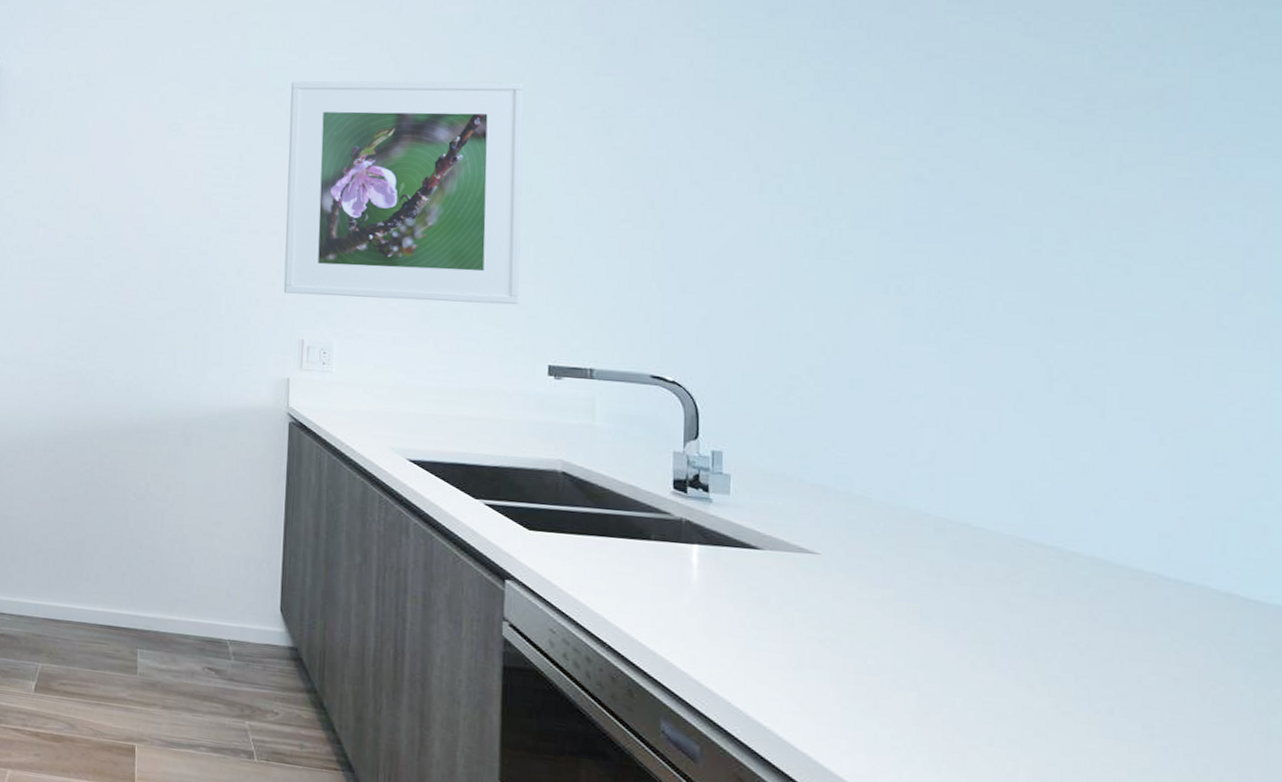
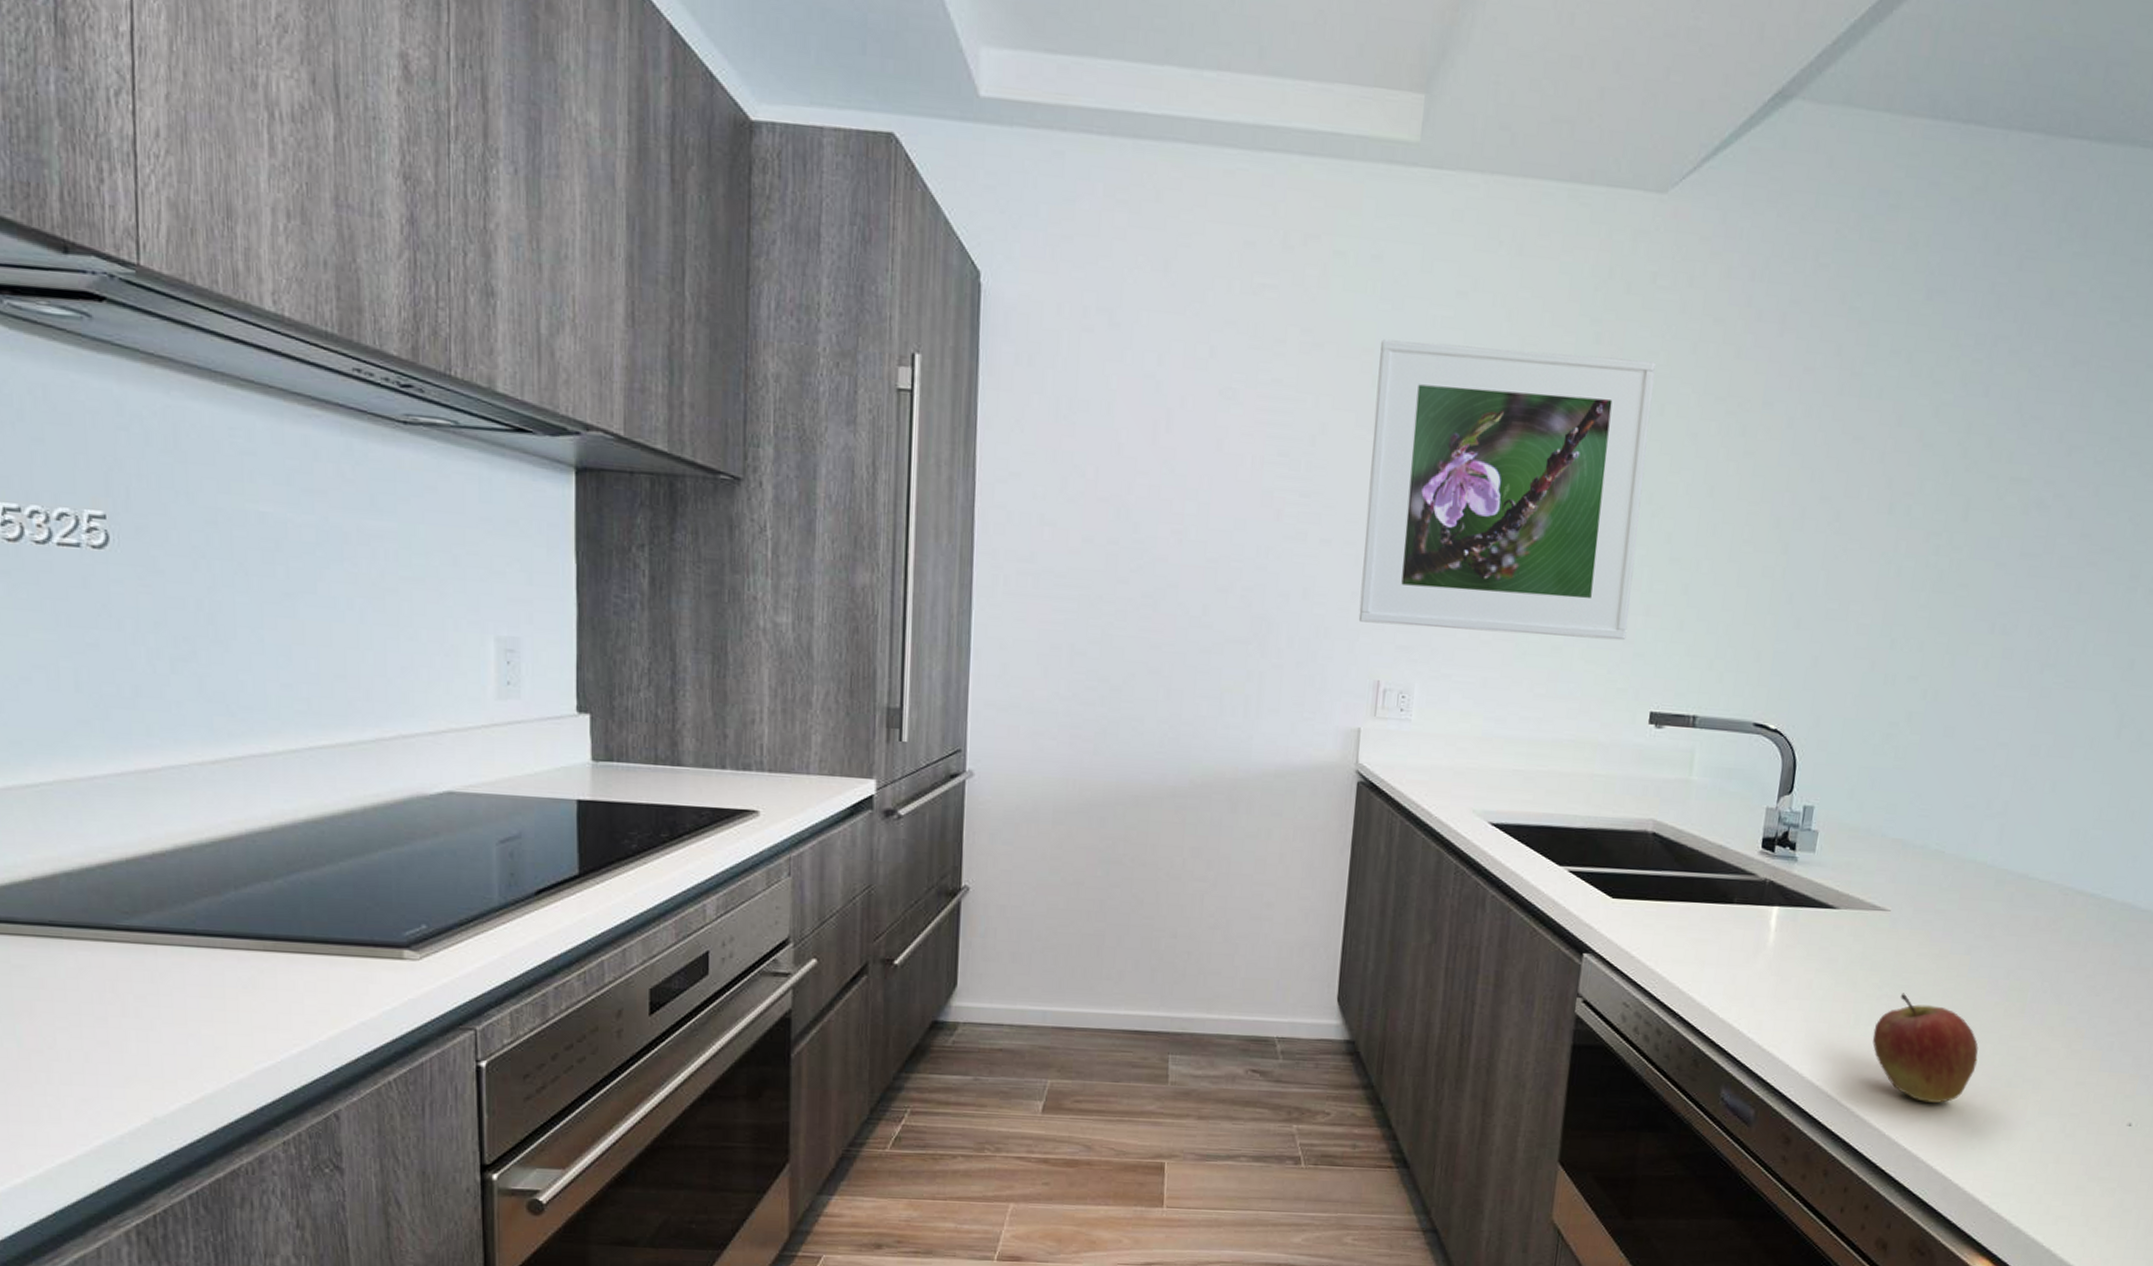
fruit: none [820,637,947,757] -> present [1872,993,1979,1104]

